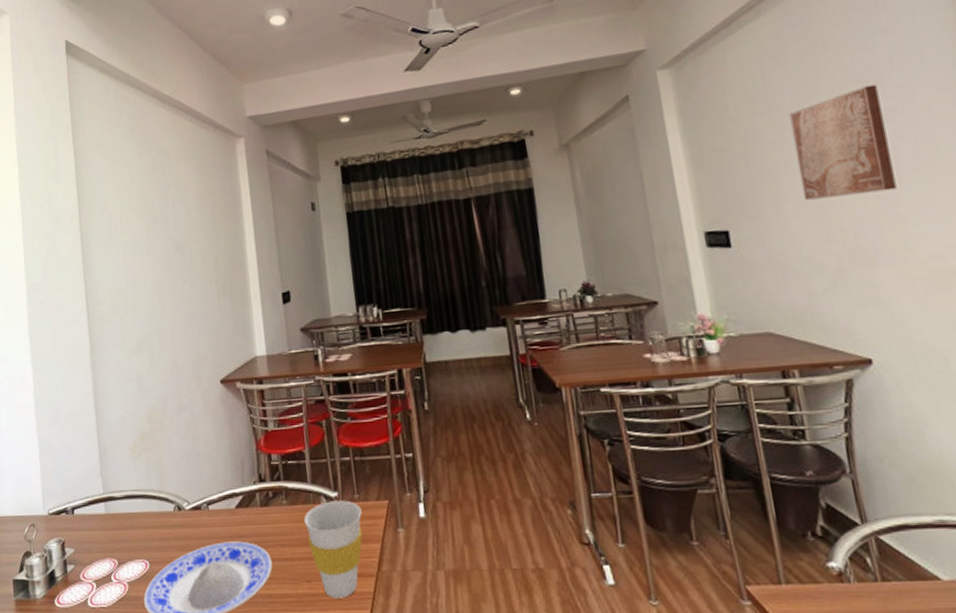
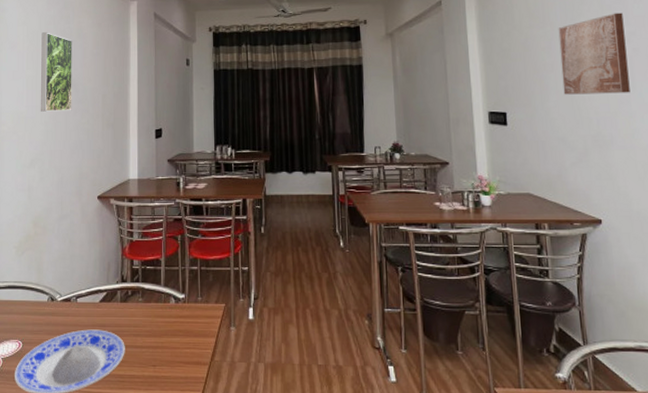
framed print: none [134,187,180,284] -> present [40,32,73,112]
cup: present [303,500,363,598] -> none [155,301,203,381]

